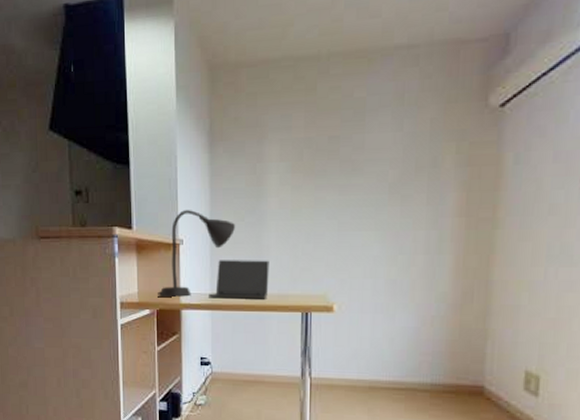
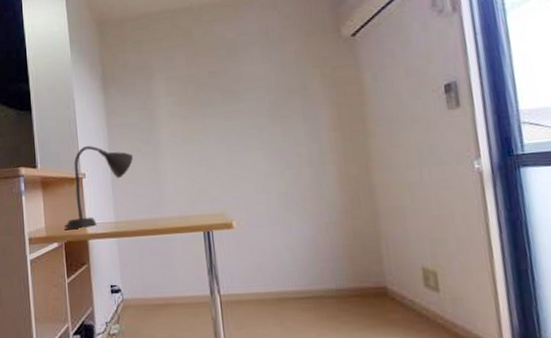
laptop: present [209,260,269,299] -> none [113,185,170,226]

